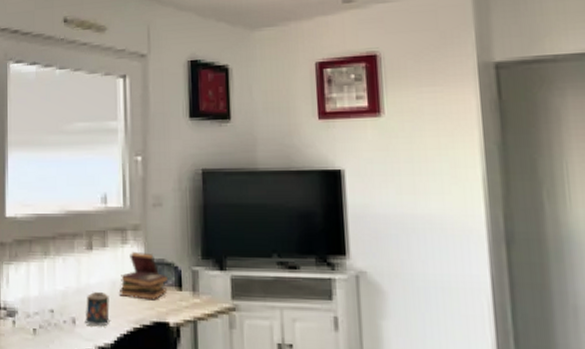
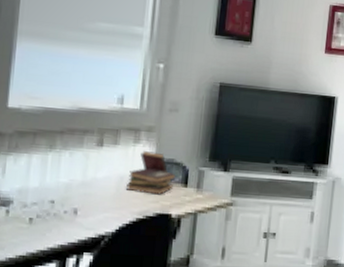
candle: present [85,292,110,327] -> none [87,185,116,217]

